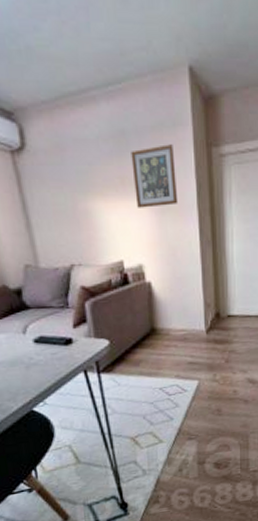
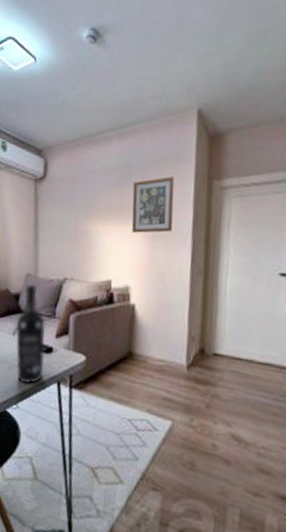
wine bottle: none [23,277,67,380] -> present [16,284,45,385]

